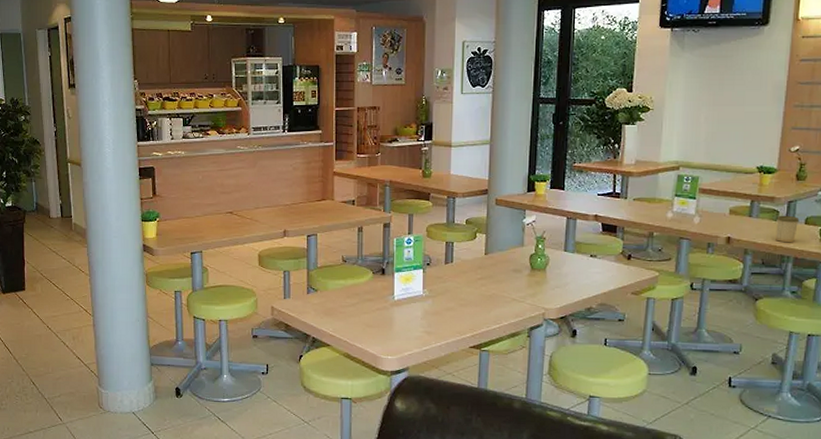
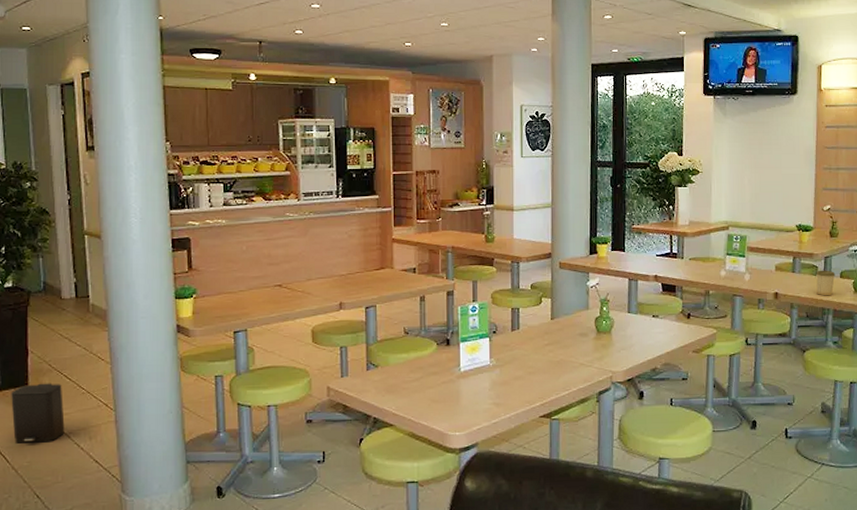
pedal bin: none [12,289,54,339] -> present [11,383,65,443]

